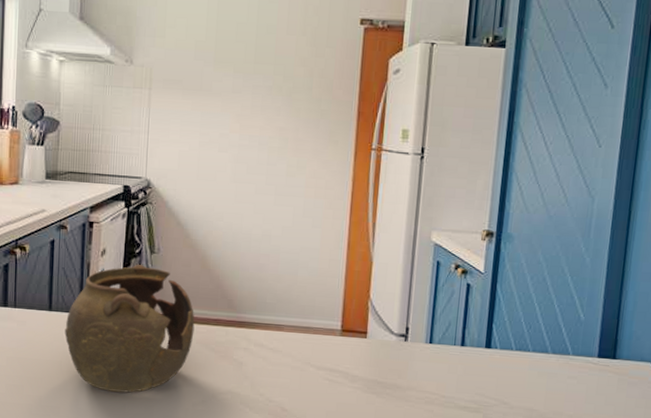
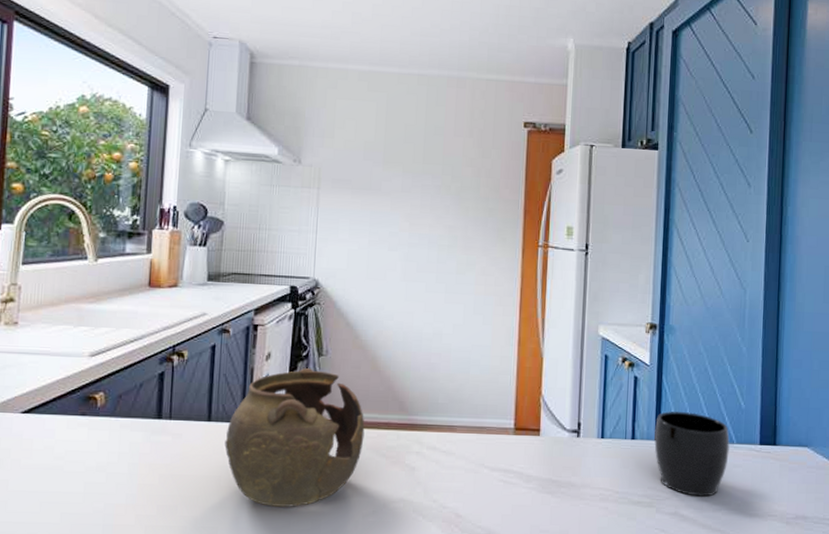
mug: none [484,320,566,406] -> present [654,411,730,497]

